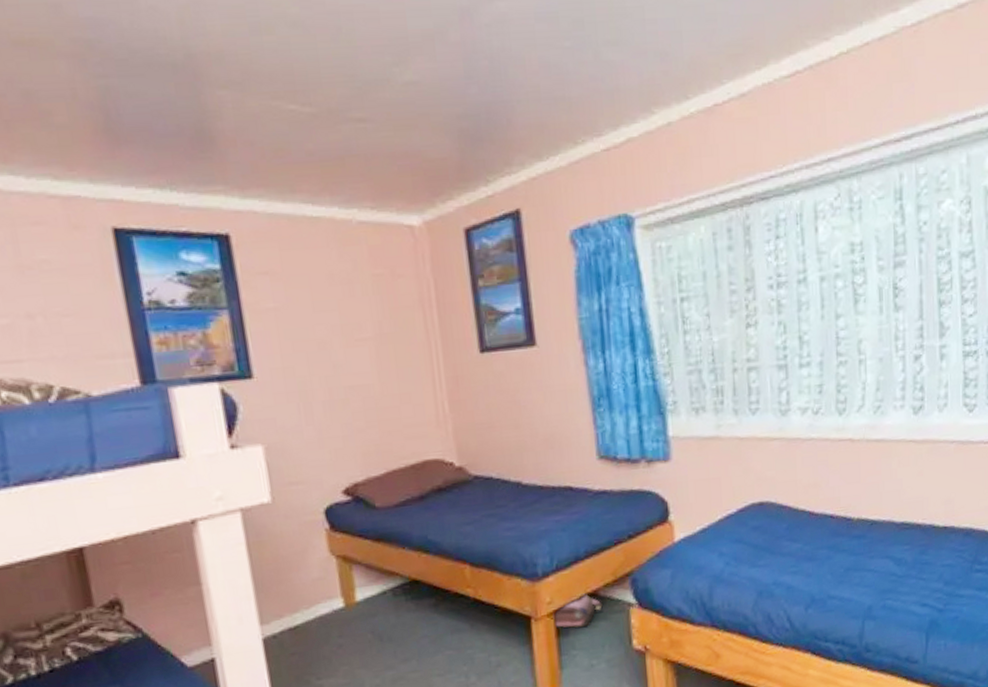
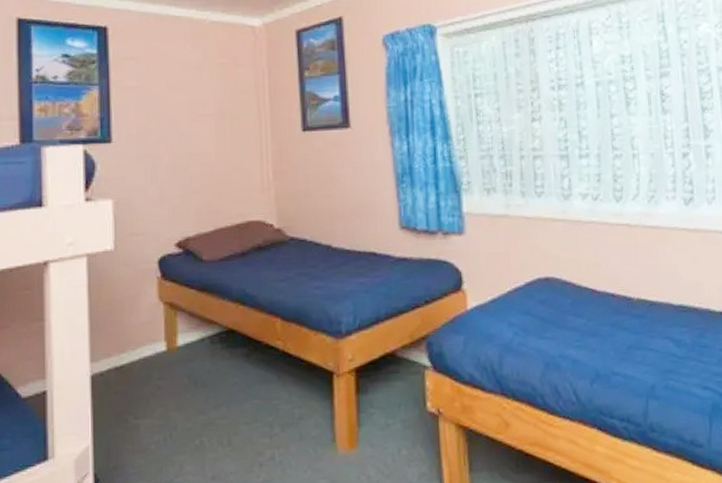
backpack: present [554,593,603,628] -> none [355,353,400,387]

